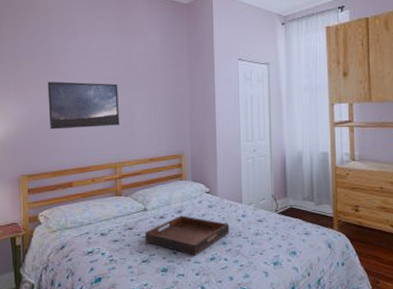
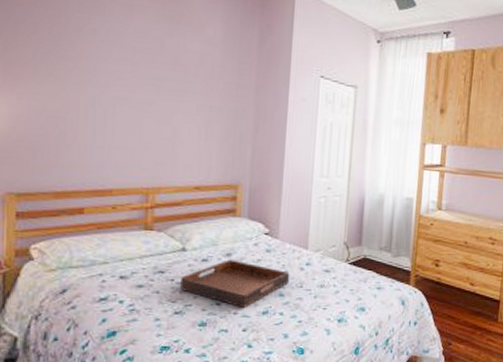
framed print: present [47,81,119,130] -> none [54,69,159,140]

